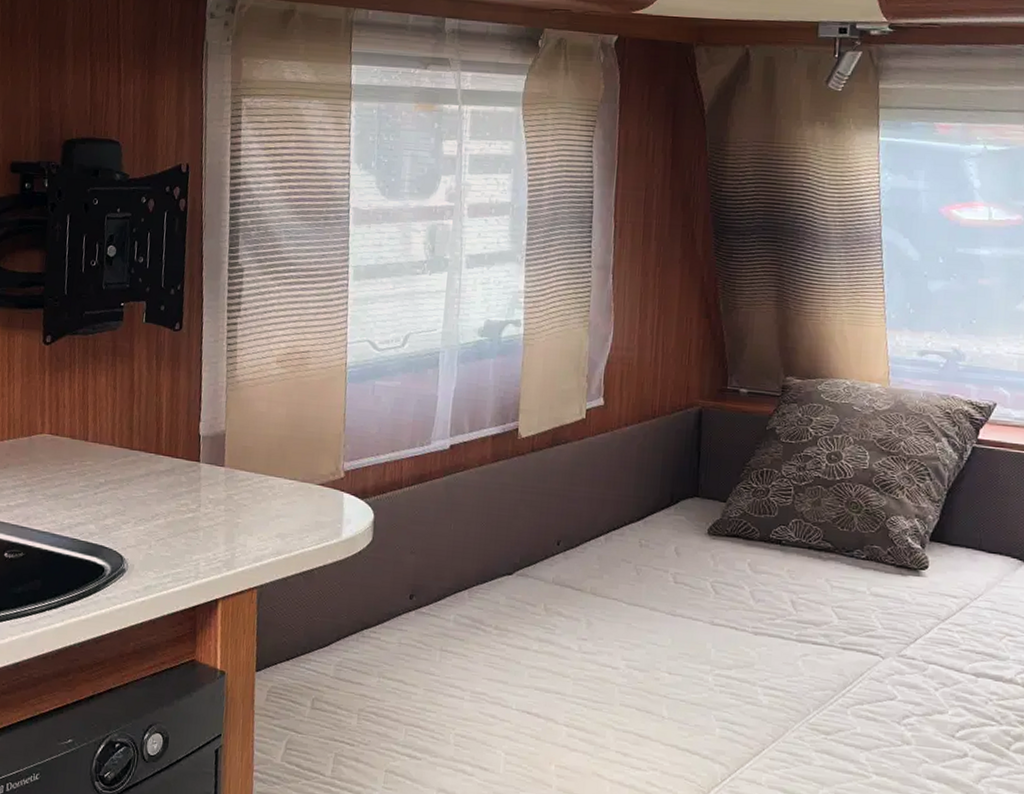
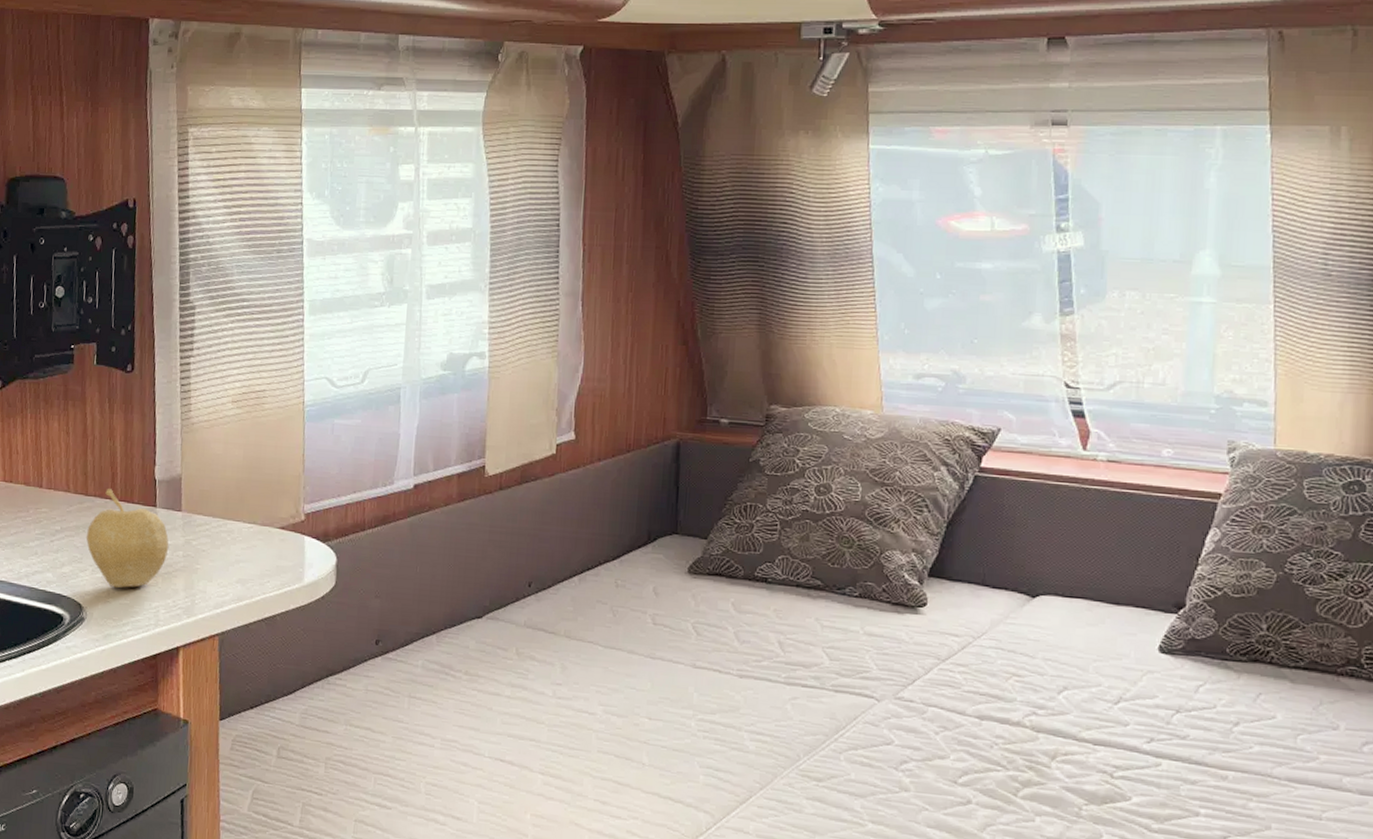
fruit: none [129,443,212,541] -> present [86,489,169,589]

